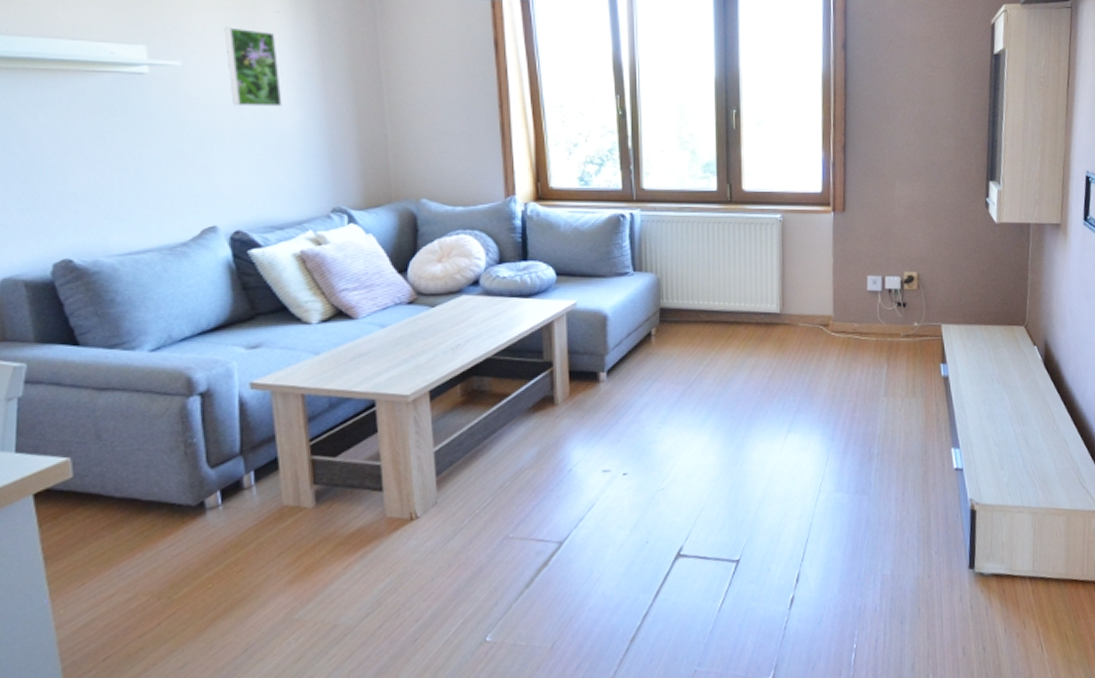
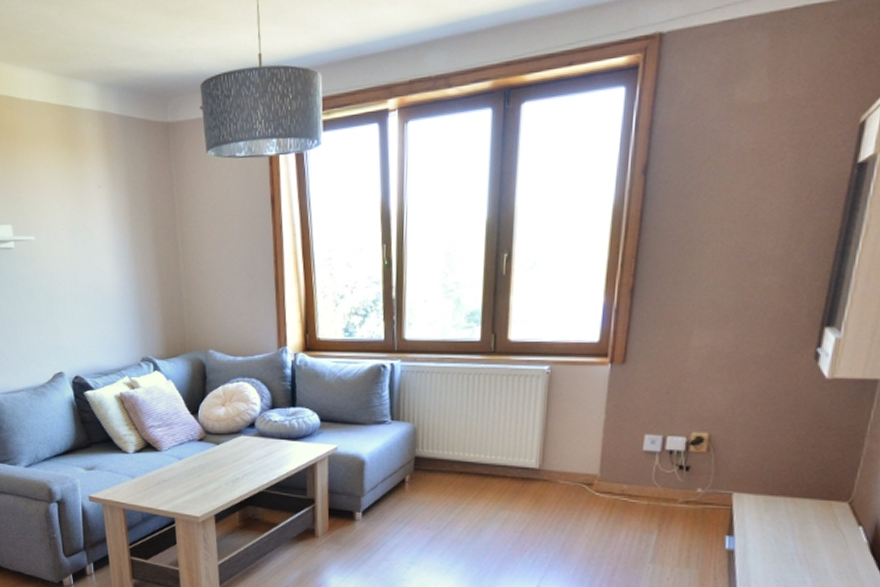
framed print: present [224,27,282,107] -> none [62,204,104,272]

